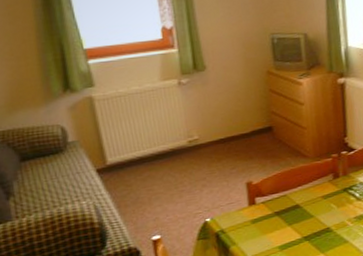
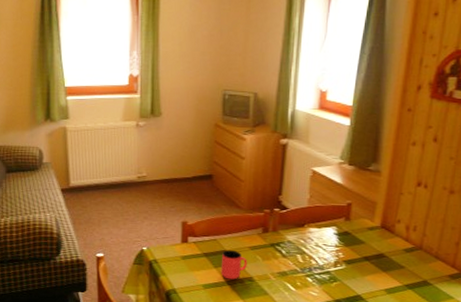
cup: none [295,202,322,235] -> present [220,249,247,280]

